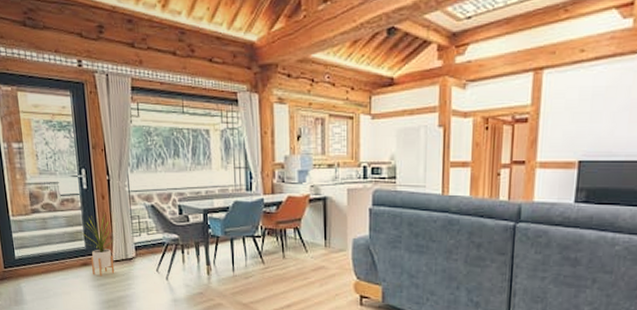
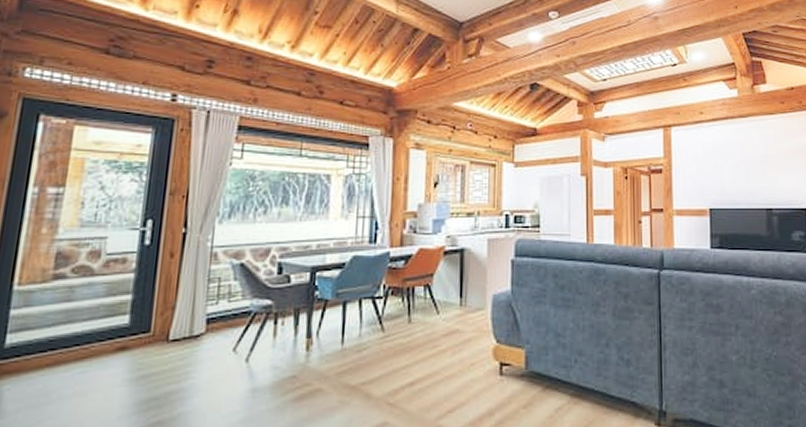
house plant: present [81,215,118,277] -> none [126,278,186,365]

